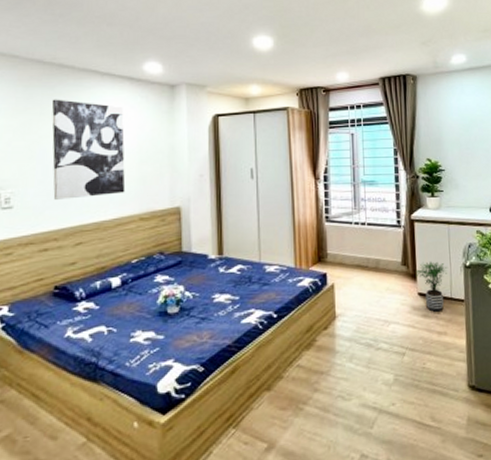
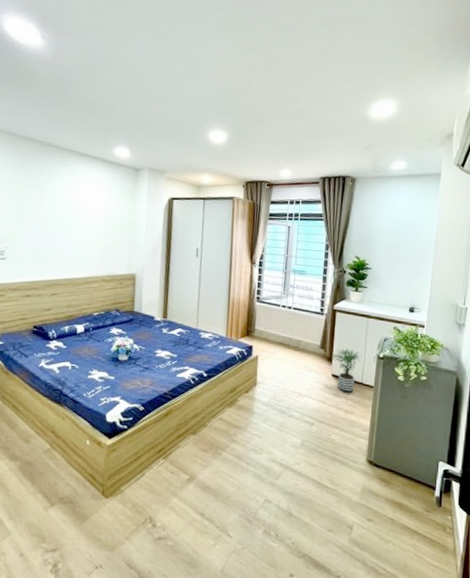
wall art: present [51,99,126,200] -> none [37,172,96,258]

